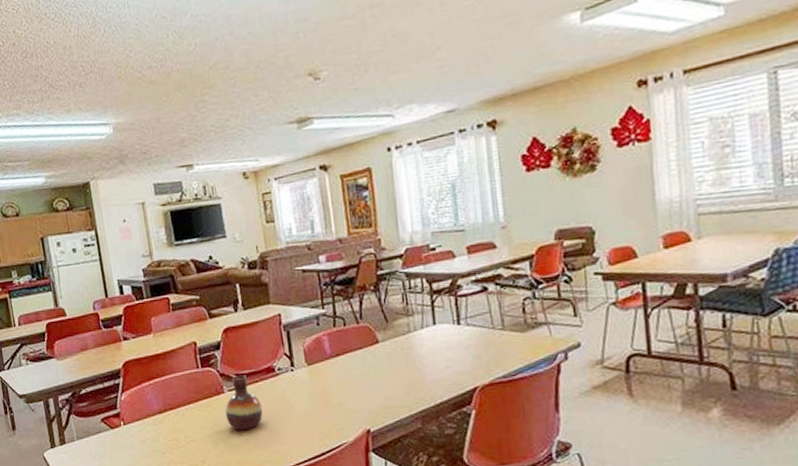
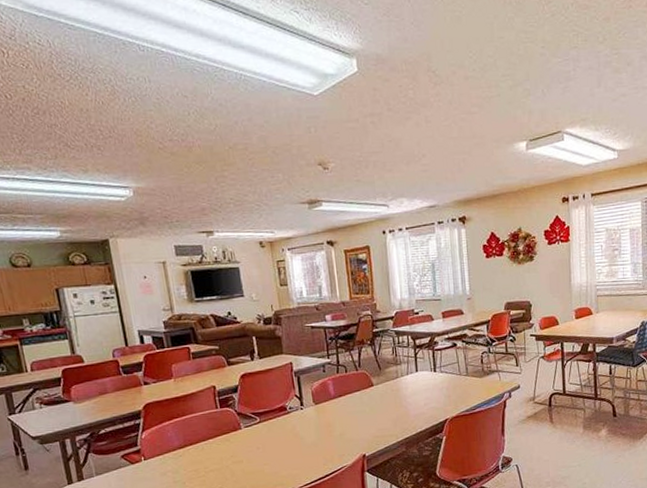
vase: present [225,375,263,431] -> none [242,413,276,461]

